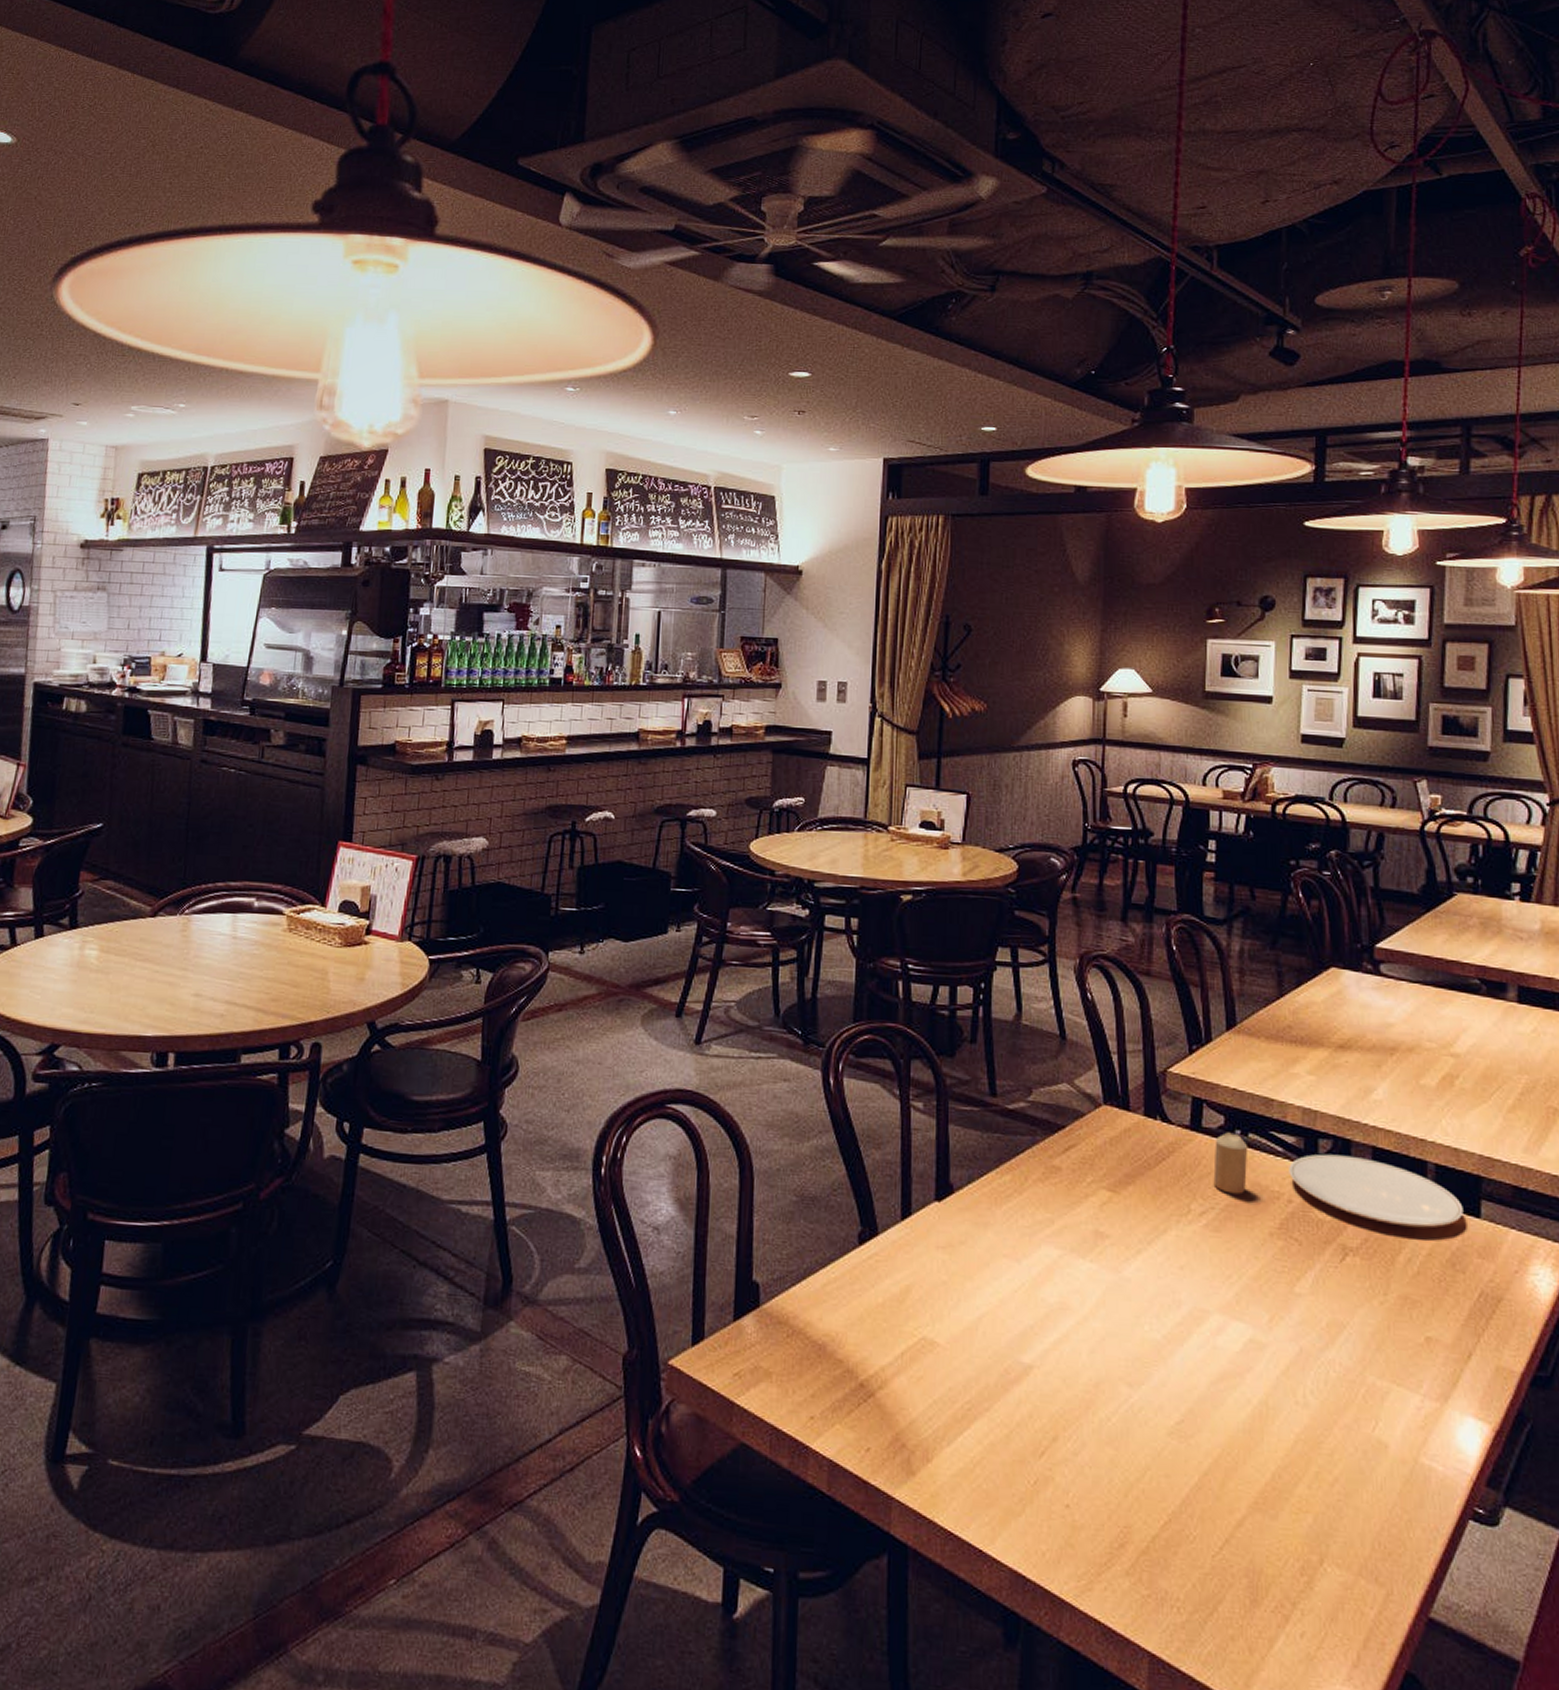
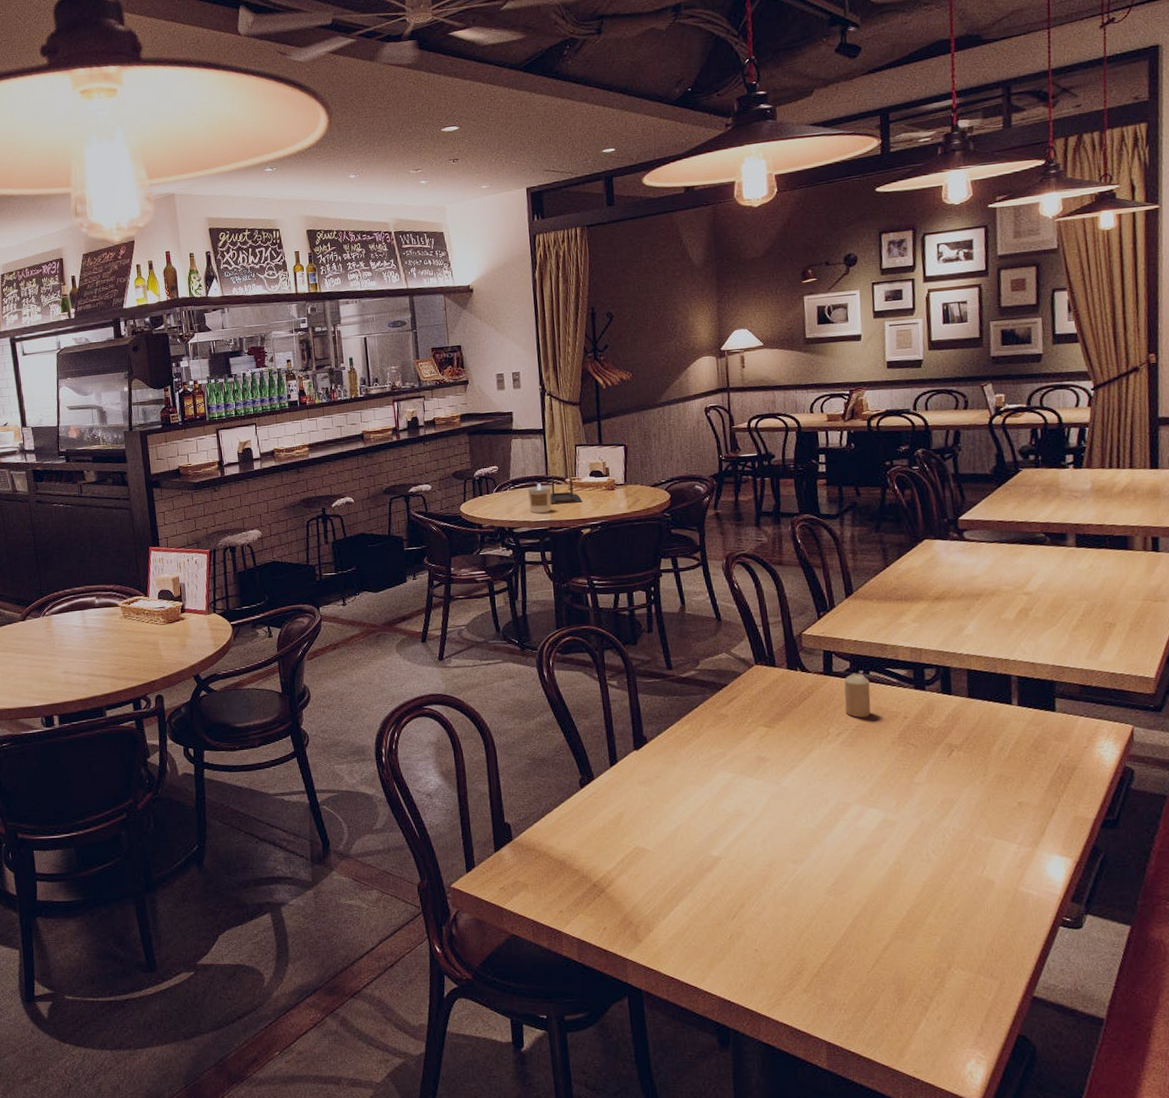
candle: none [838,827,869,866] -> present [528,483,552,513]
napkin holder: none [865,824,906,859] -> present [550,477,582,505]
plate: present [1289,1153,1464,1228] -> none [903,678,1042,725]

